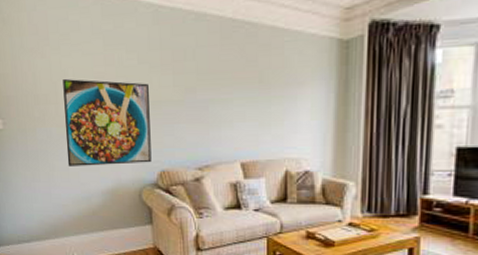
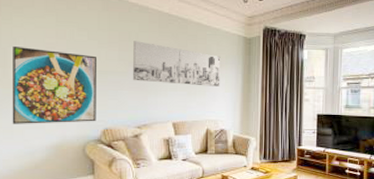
wall art: none [190,59,304,113] -> present [133,41,221,87]

